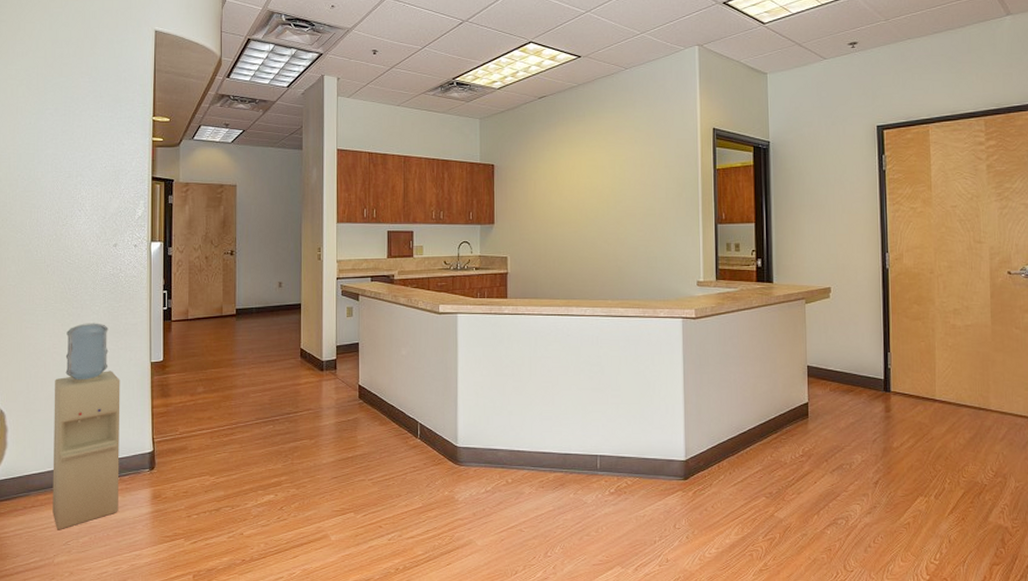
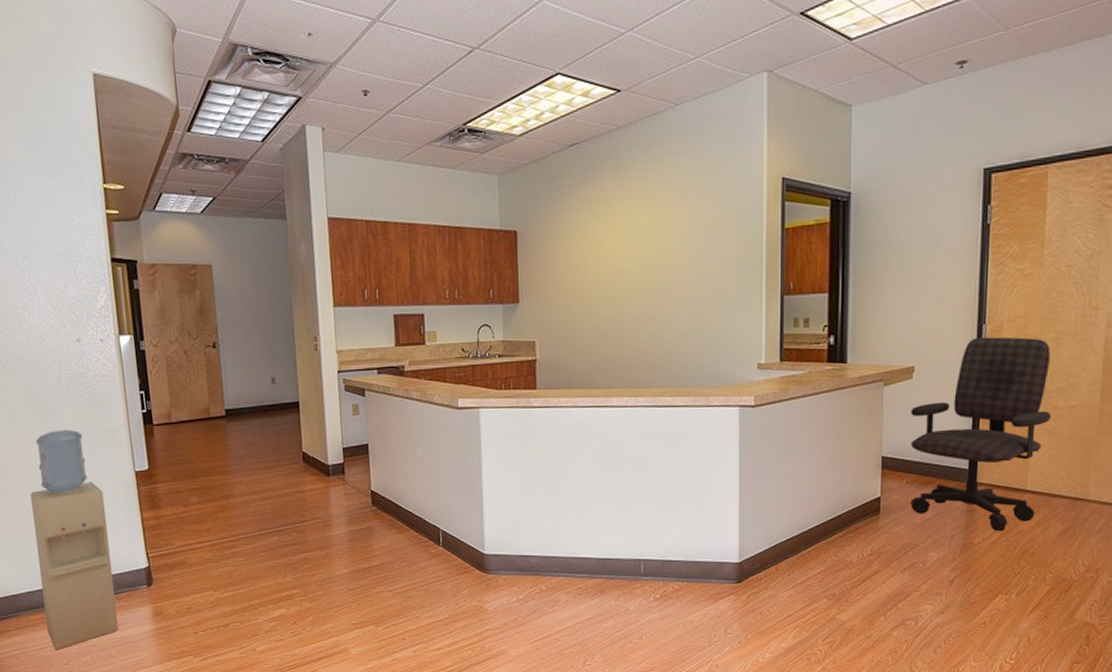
office chair: none [830,264,951,438] -> present [910,336,1051,532]

